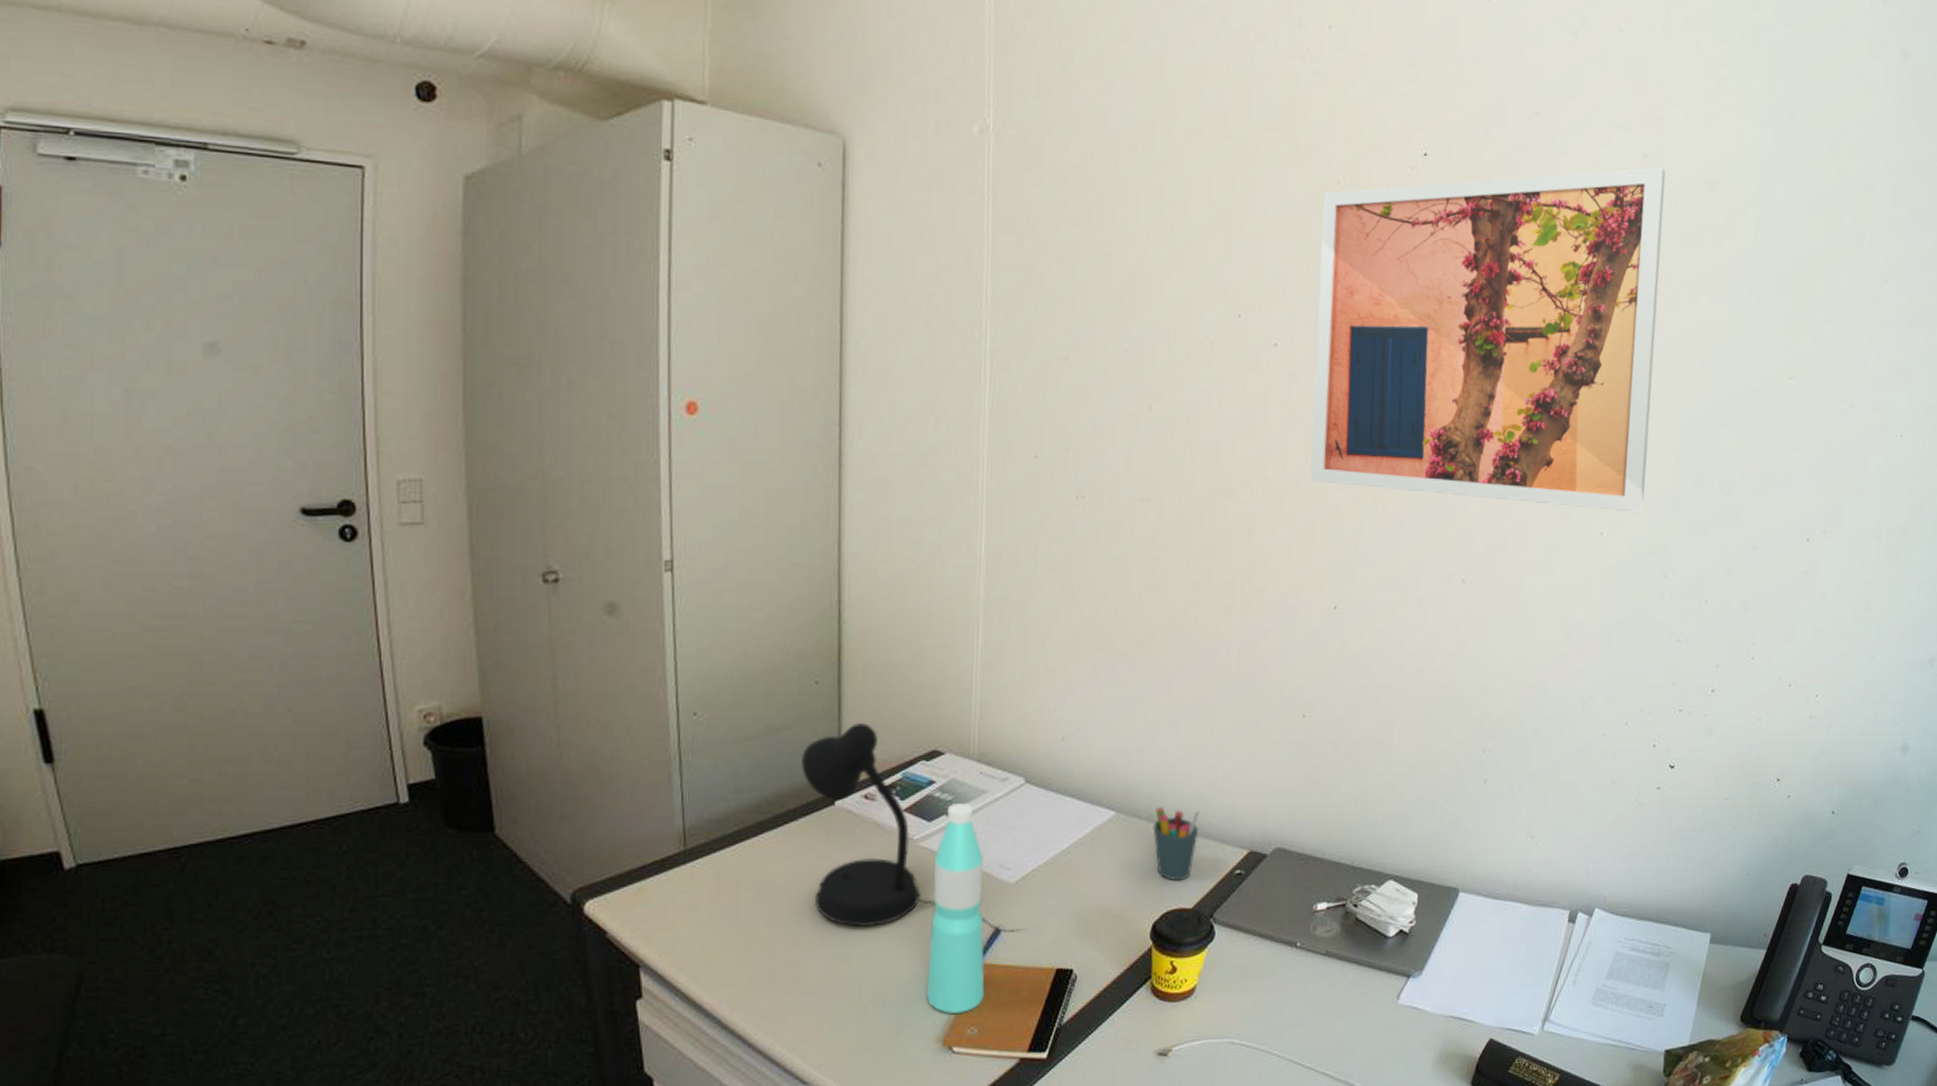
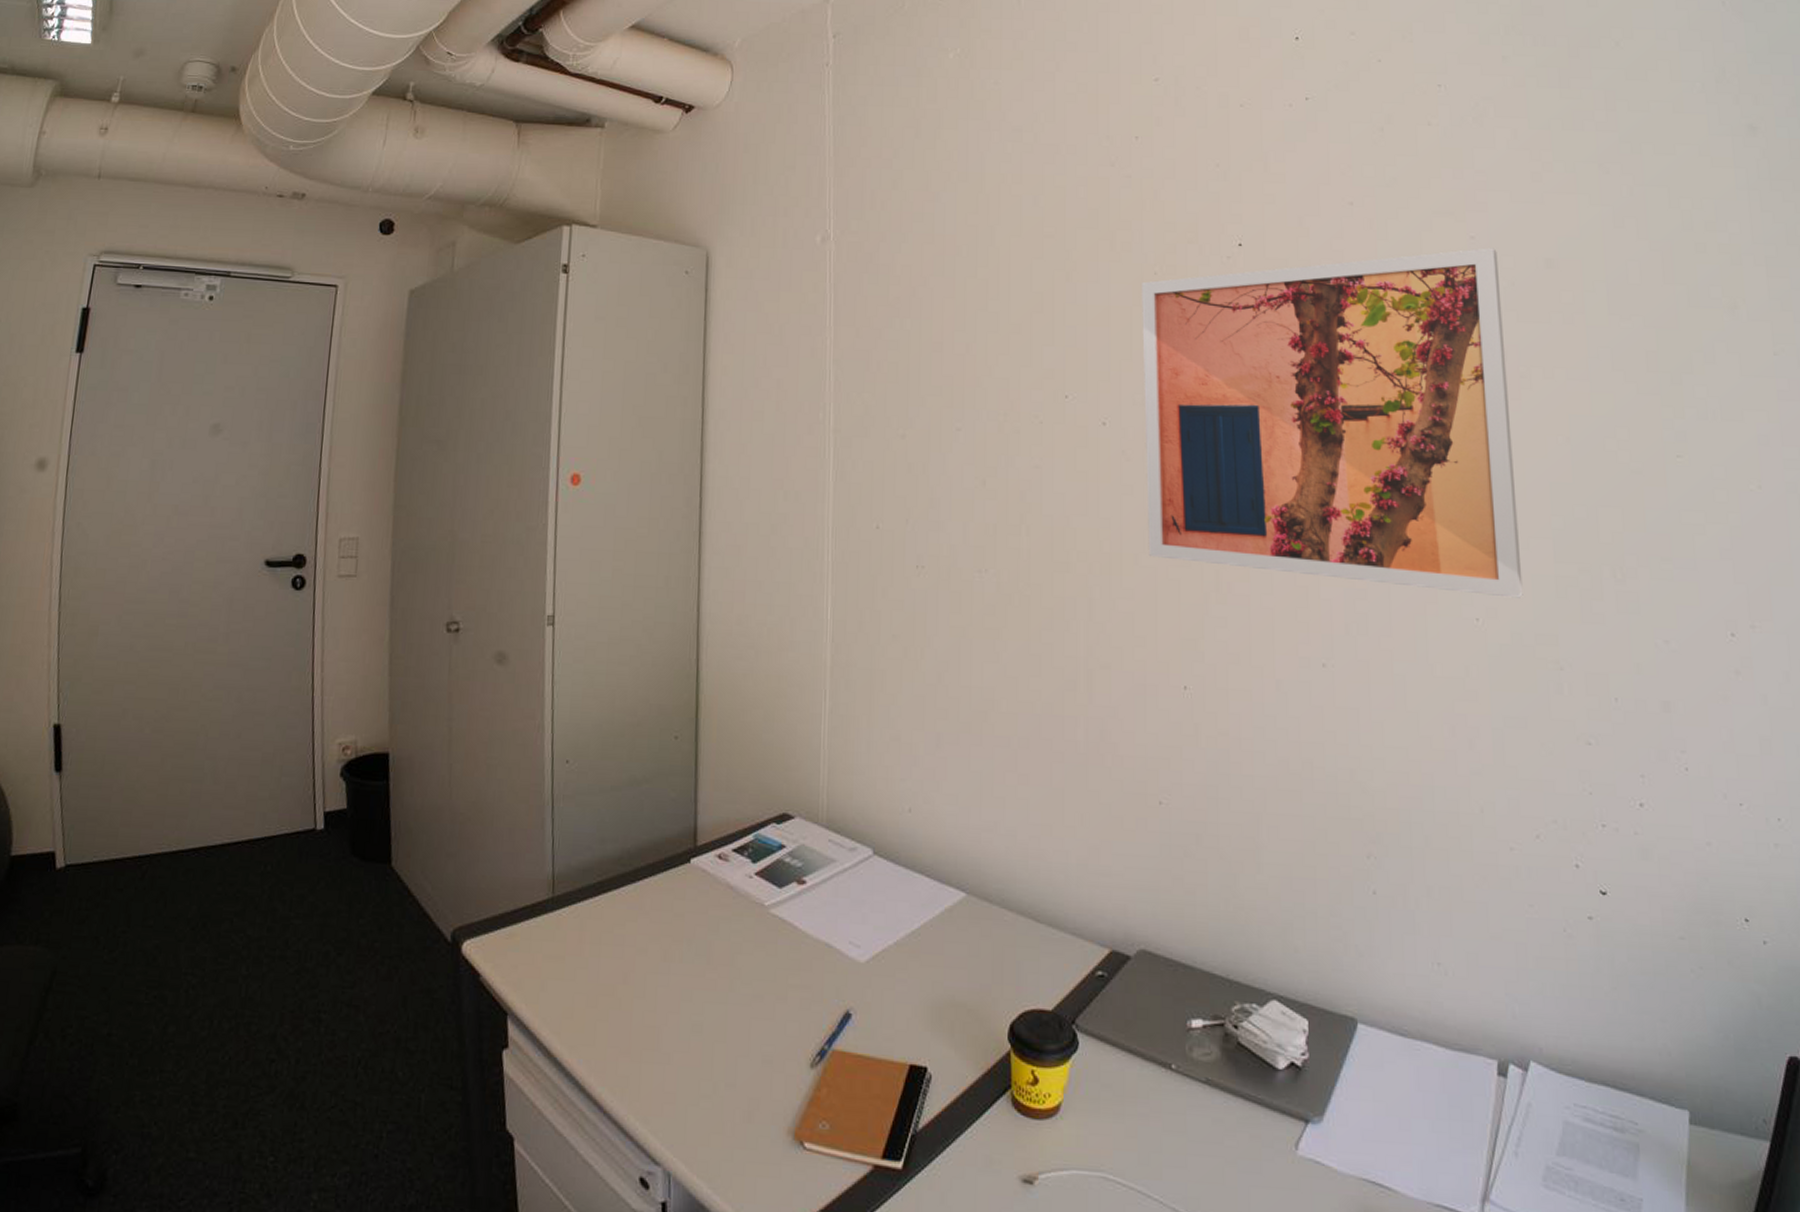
desk lamp: present [801,723,1024,933] -> none [660,781,875,1018]
water bottle: present [926,802,985,1014] -> none [777,870,837,1105]
pen holder: present [1153,807,1200,881] -> none [1006,892,1055,978]

